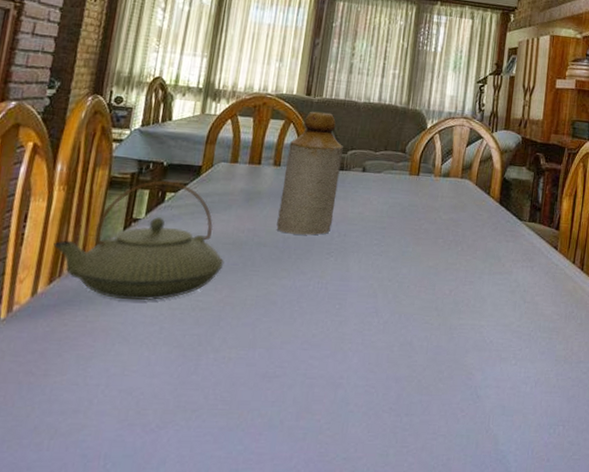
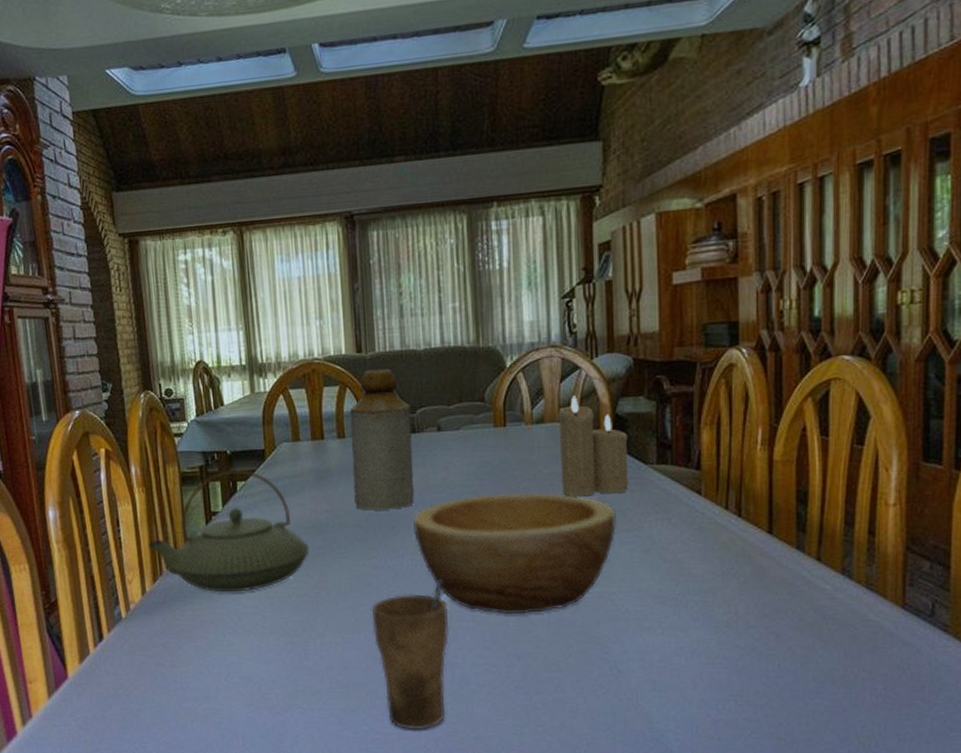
cup: none [266,302,343,451] -> present [371,578,450,730]
bowl: none [325,231,493,340] -> present [413,492,616,615]
candle: none [455,159,511,242] -> present [558,396,629,497]

